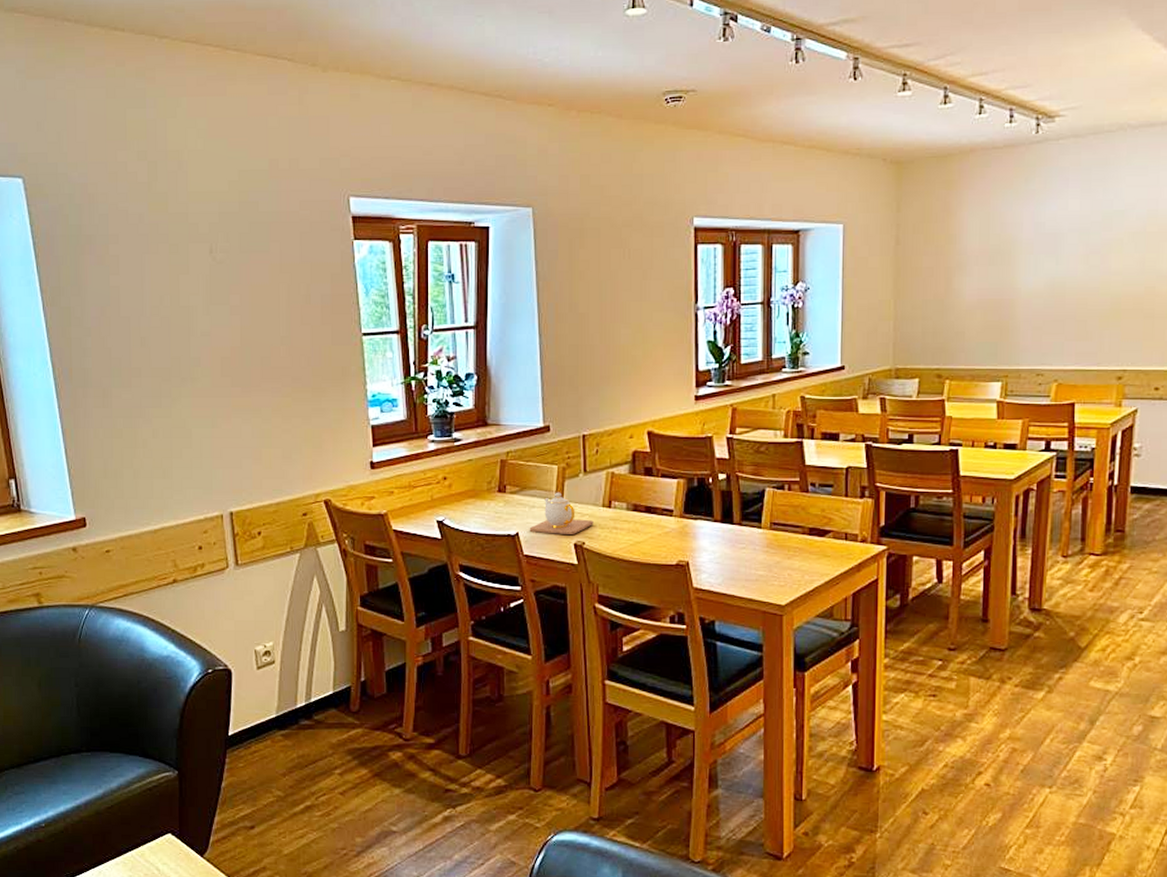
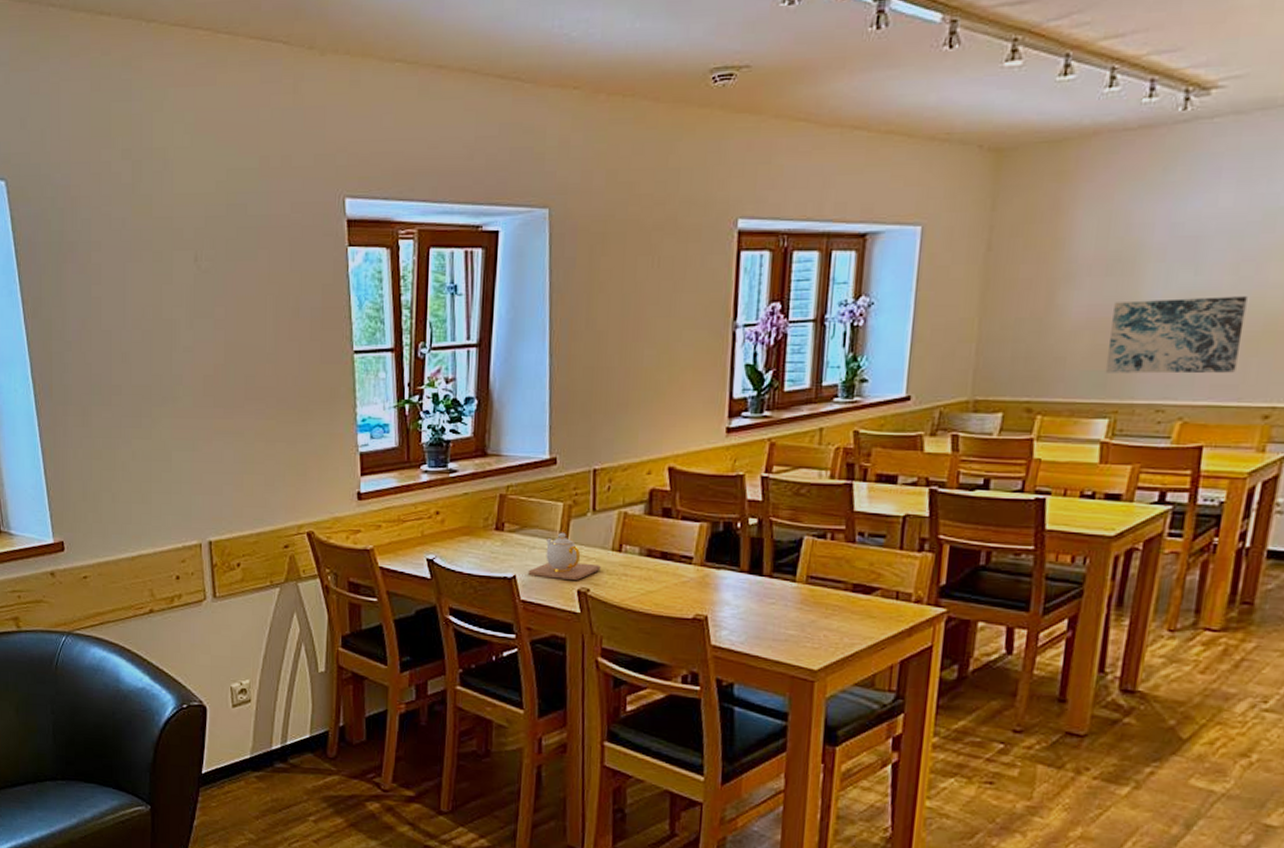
wall art: none [995,281,1097,345] -> present [1105,296,1248,374]

